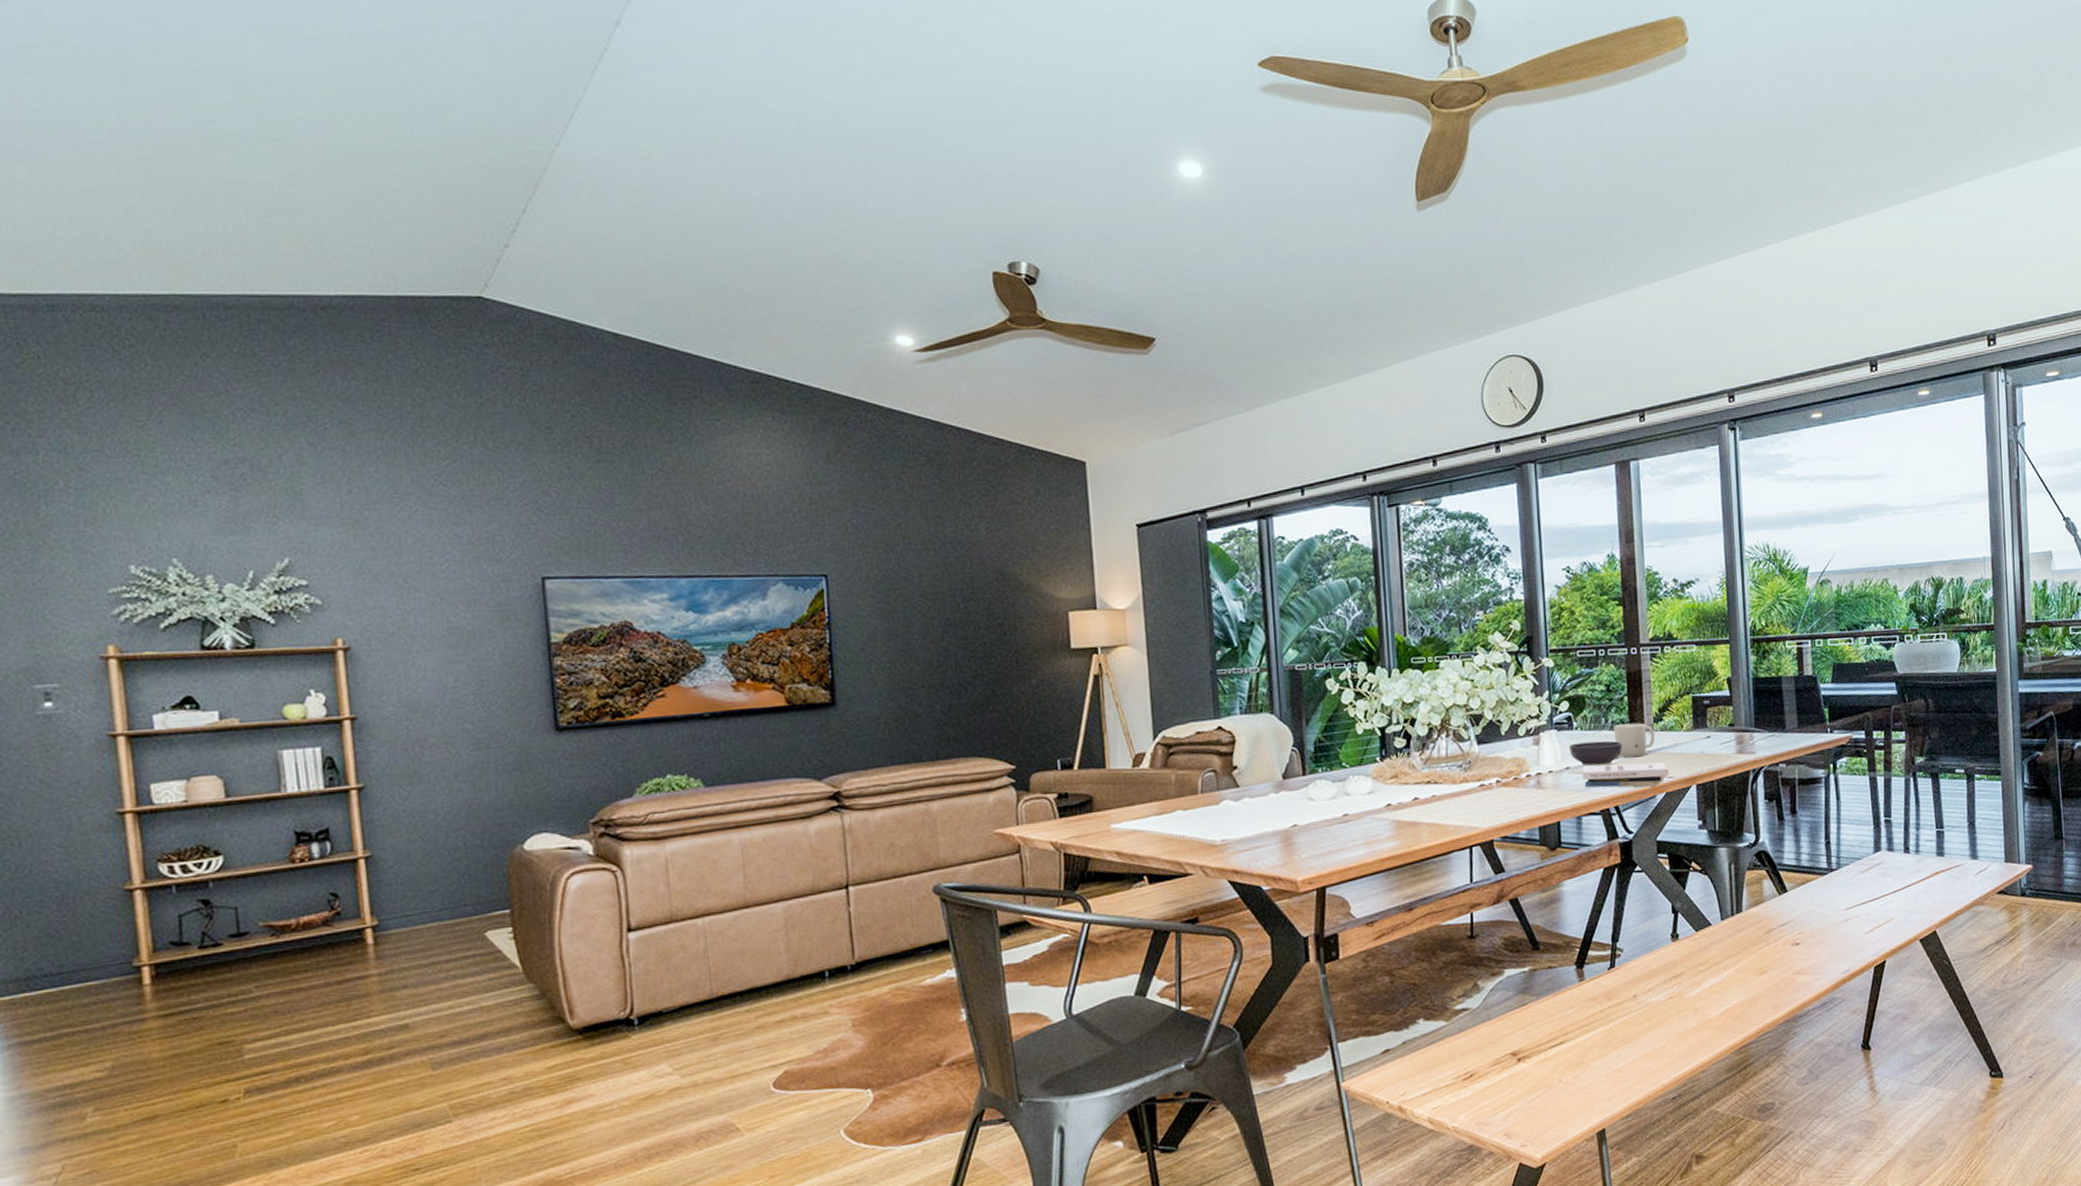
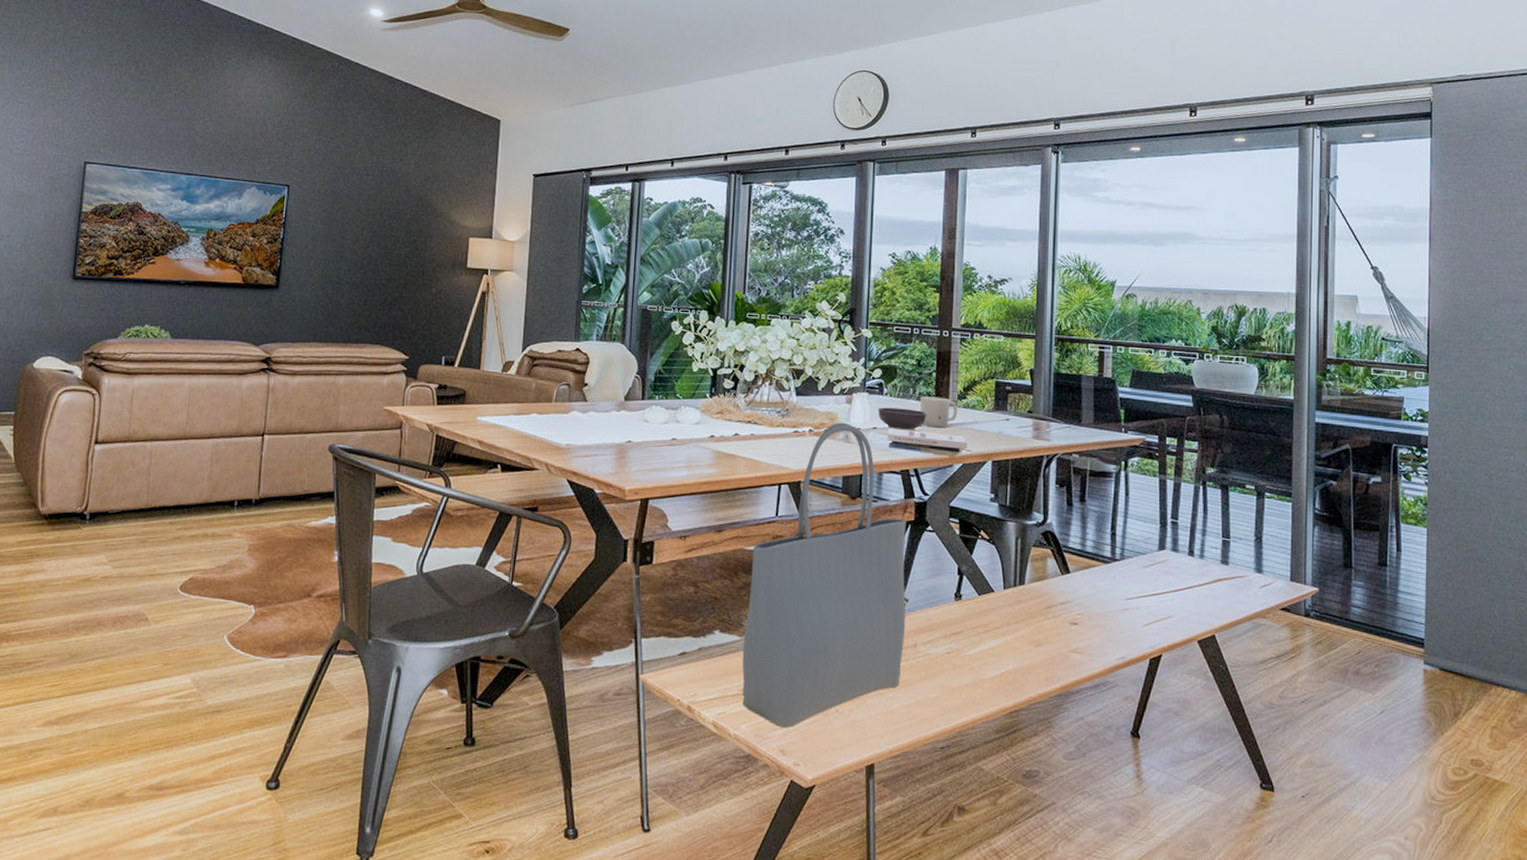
tote bag: none [1449,766,1624,1110] -> present [742,422,906,728]

